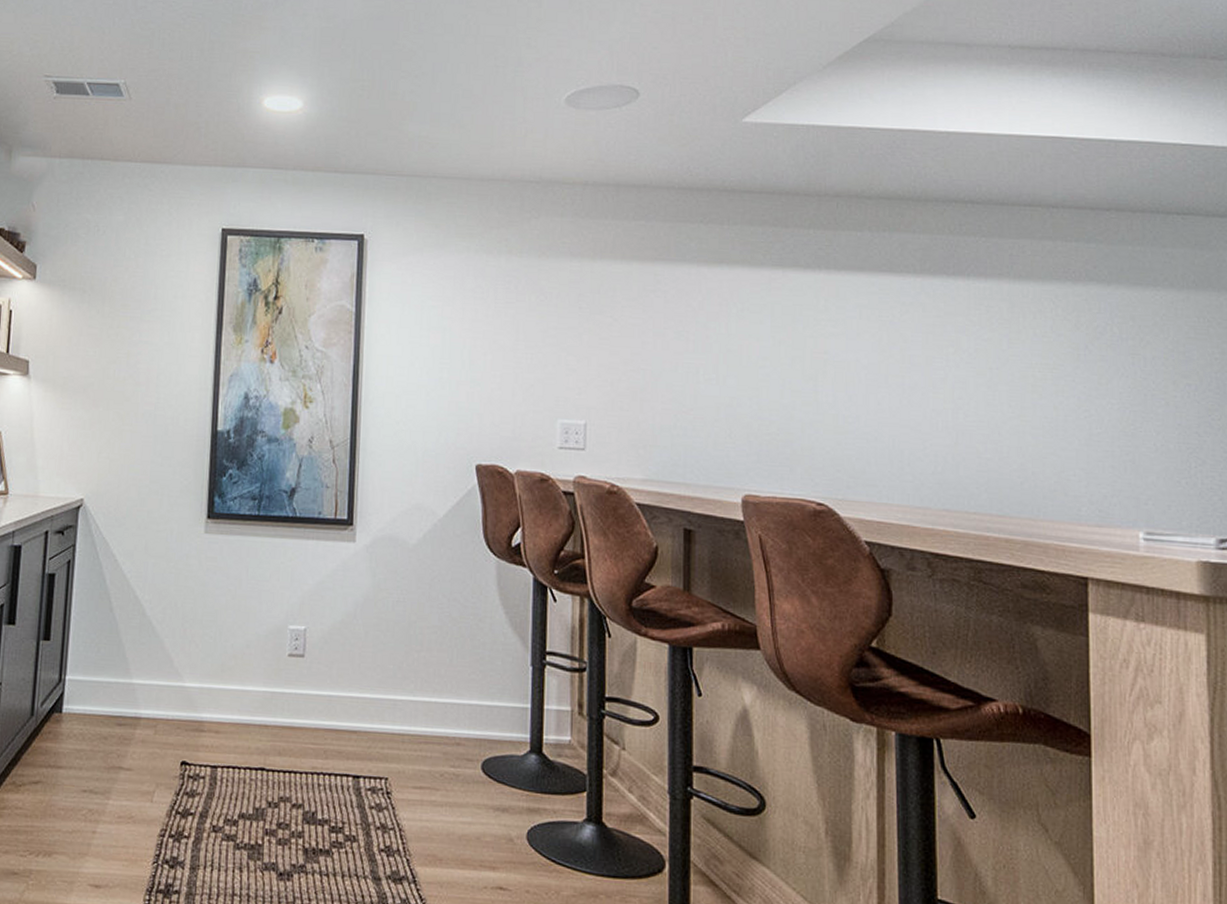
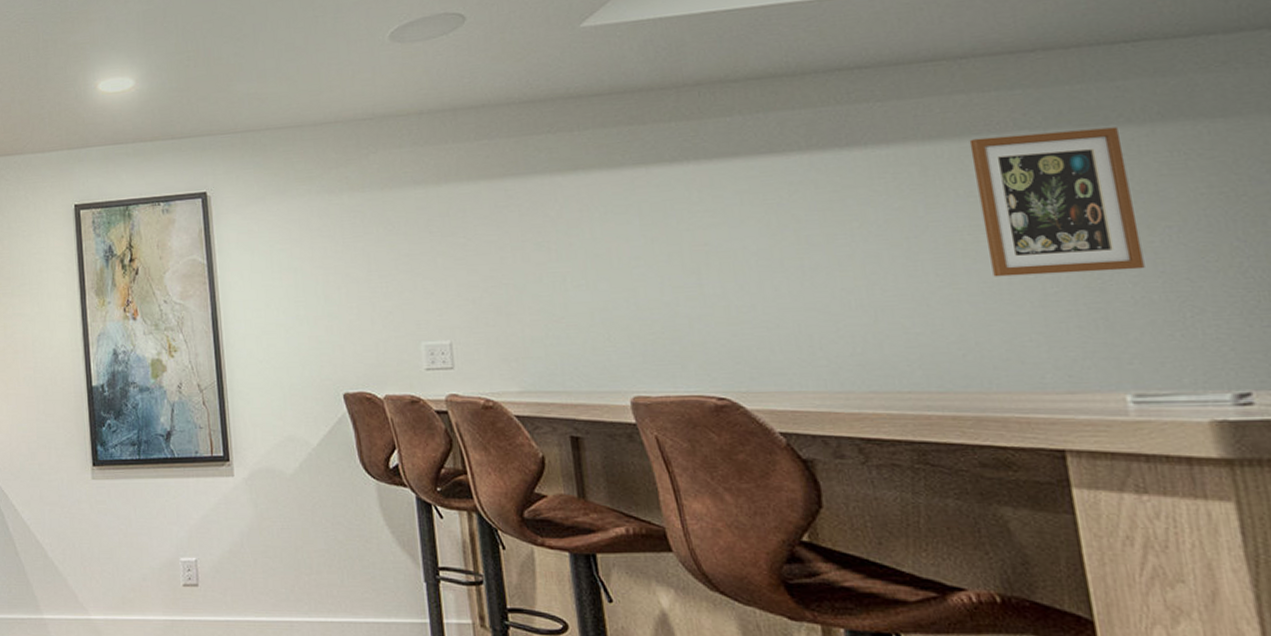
wall art: none [1050,283,1167,420] -> present [969,127,1145,277]

